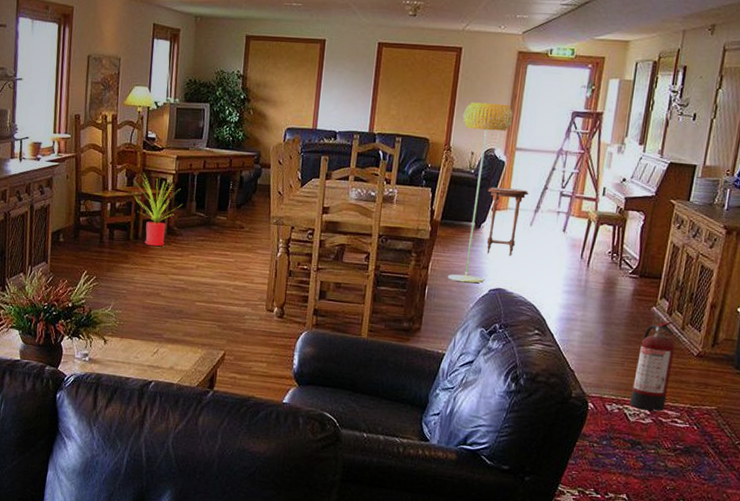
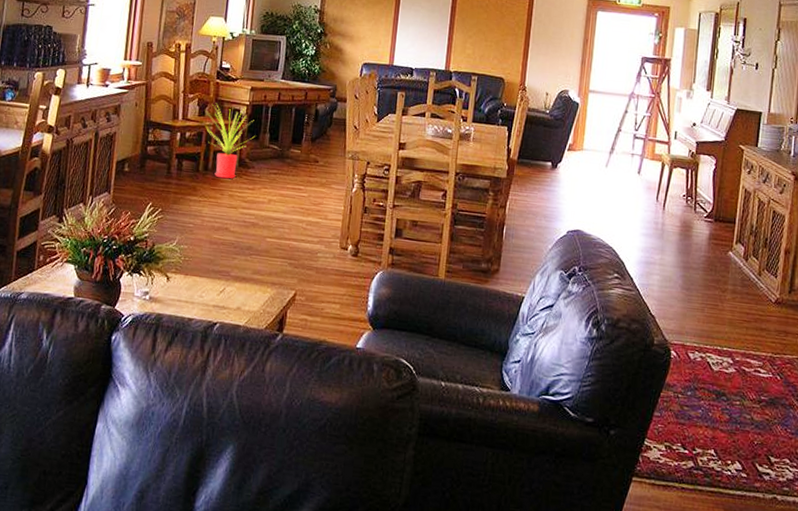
floor lamp: present [448,102,514,283] -> none [526,44,586,224]
side table: present [486,187,528,256] -> none [563,127,603,197]
fire extinguisher: present [629,321,675,411] -> none [712,266,753,360]

